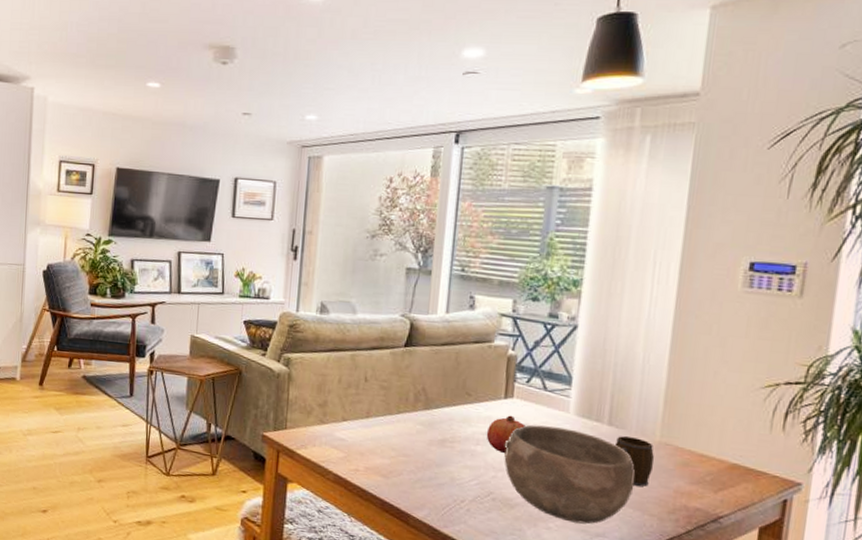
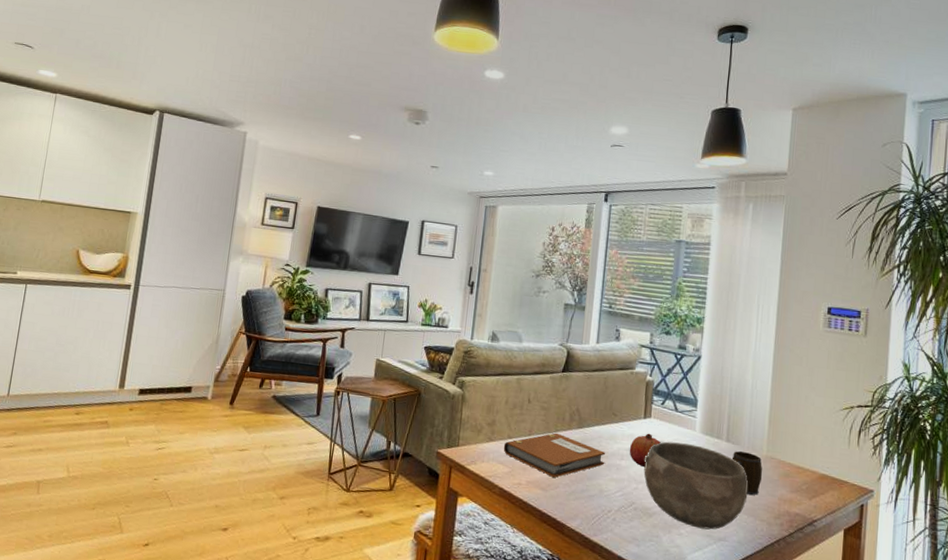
notebook: none [337,414,458,464] -> present [503,432,606,478]

